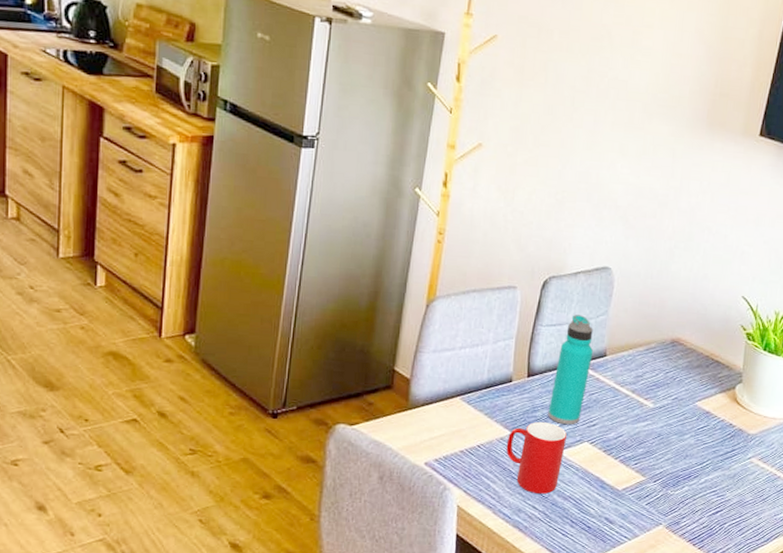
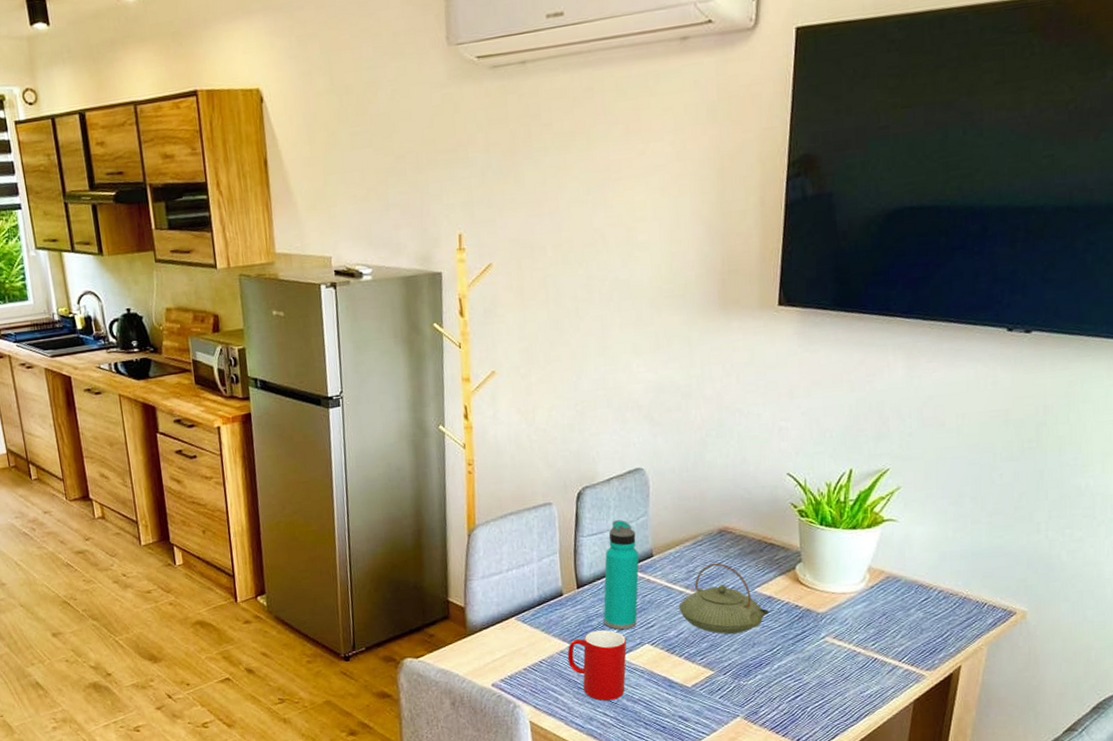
teapot: none [622,371,705,443] -> present [678,562,769,634]

